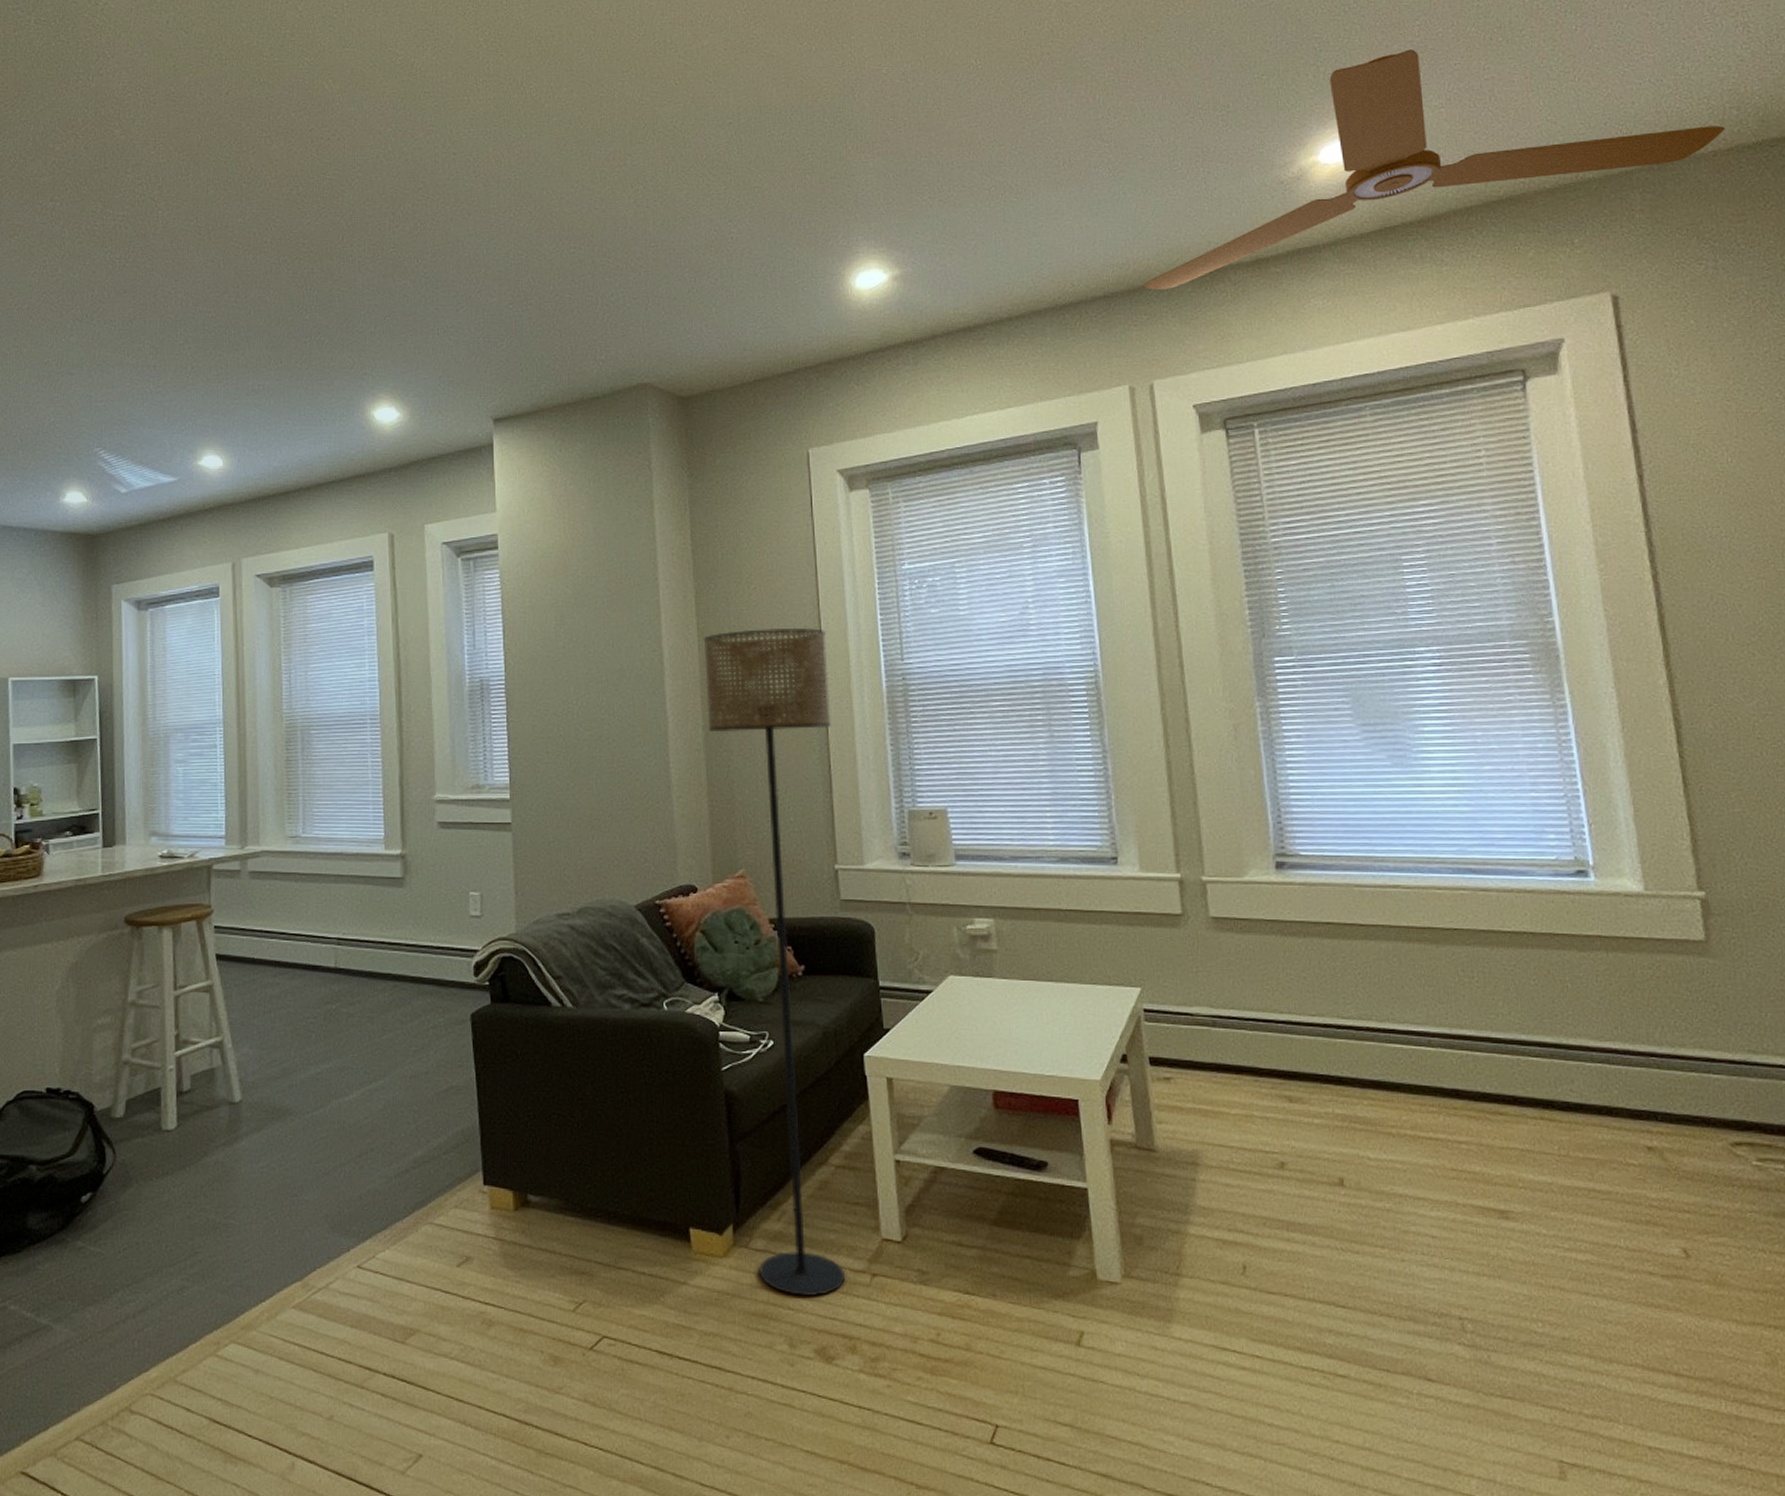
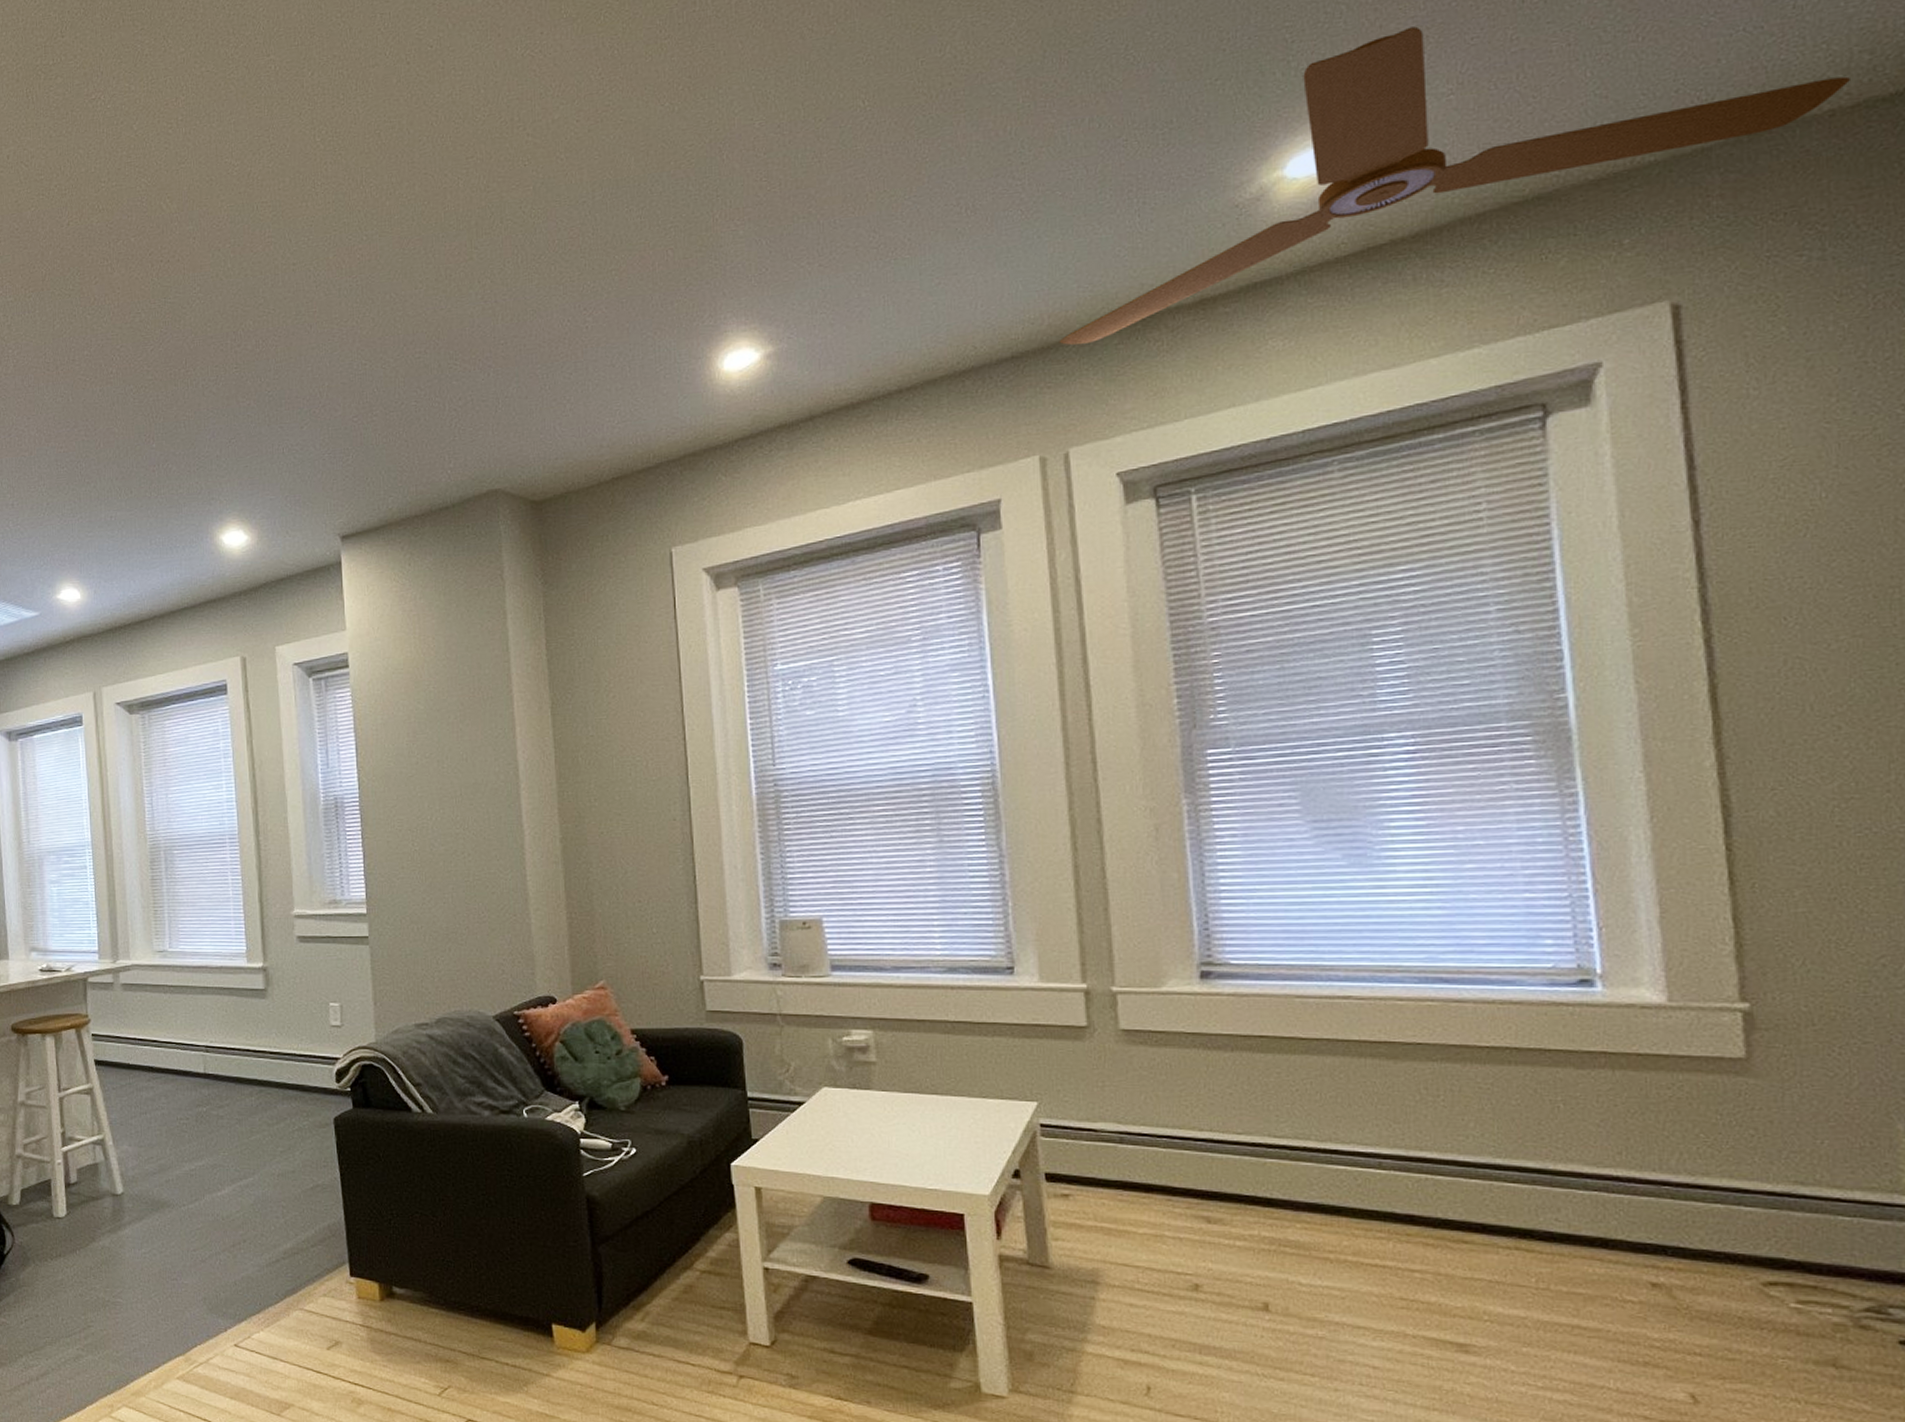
floor lamp: present [703,627,846,1297] -> none [560,735,712,1395]

